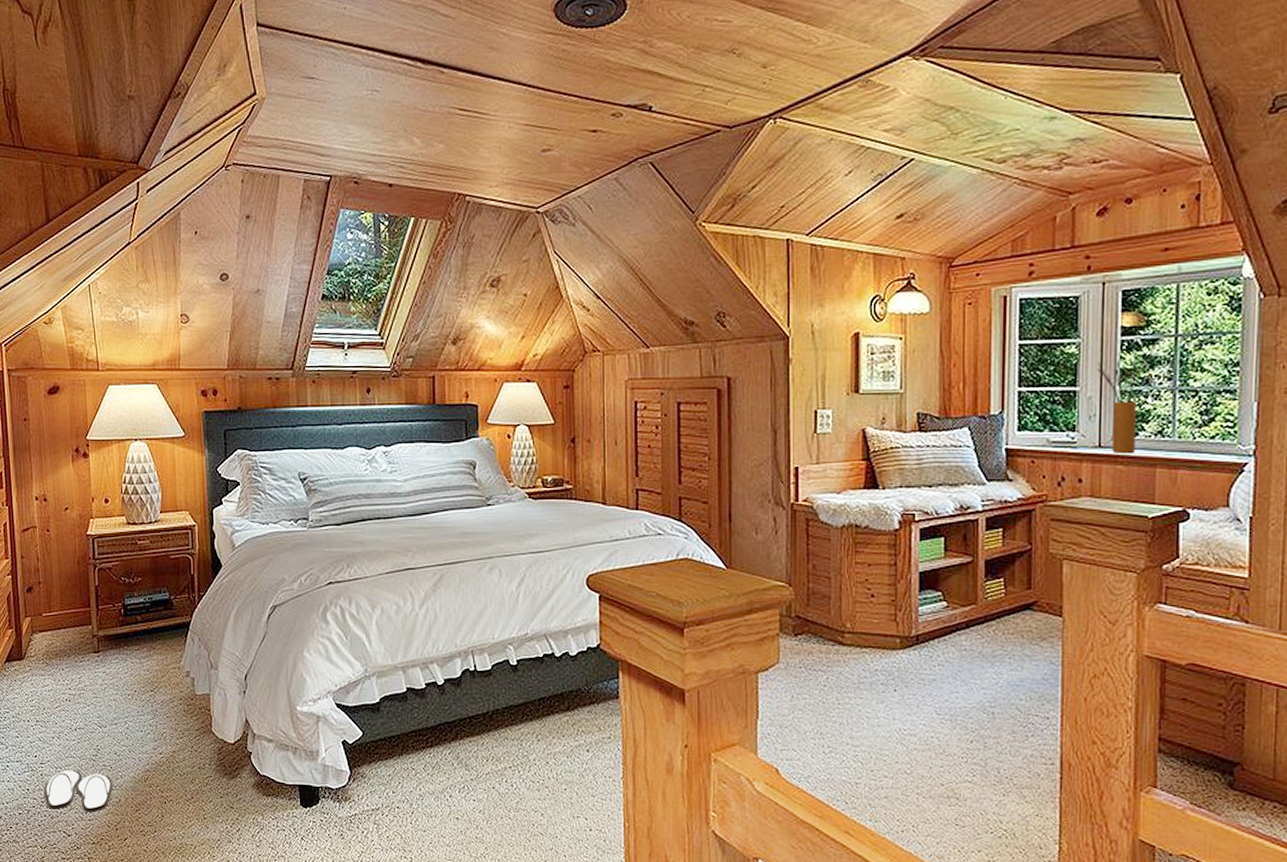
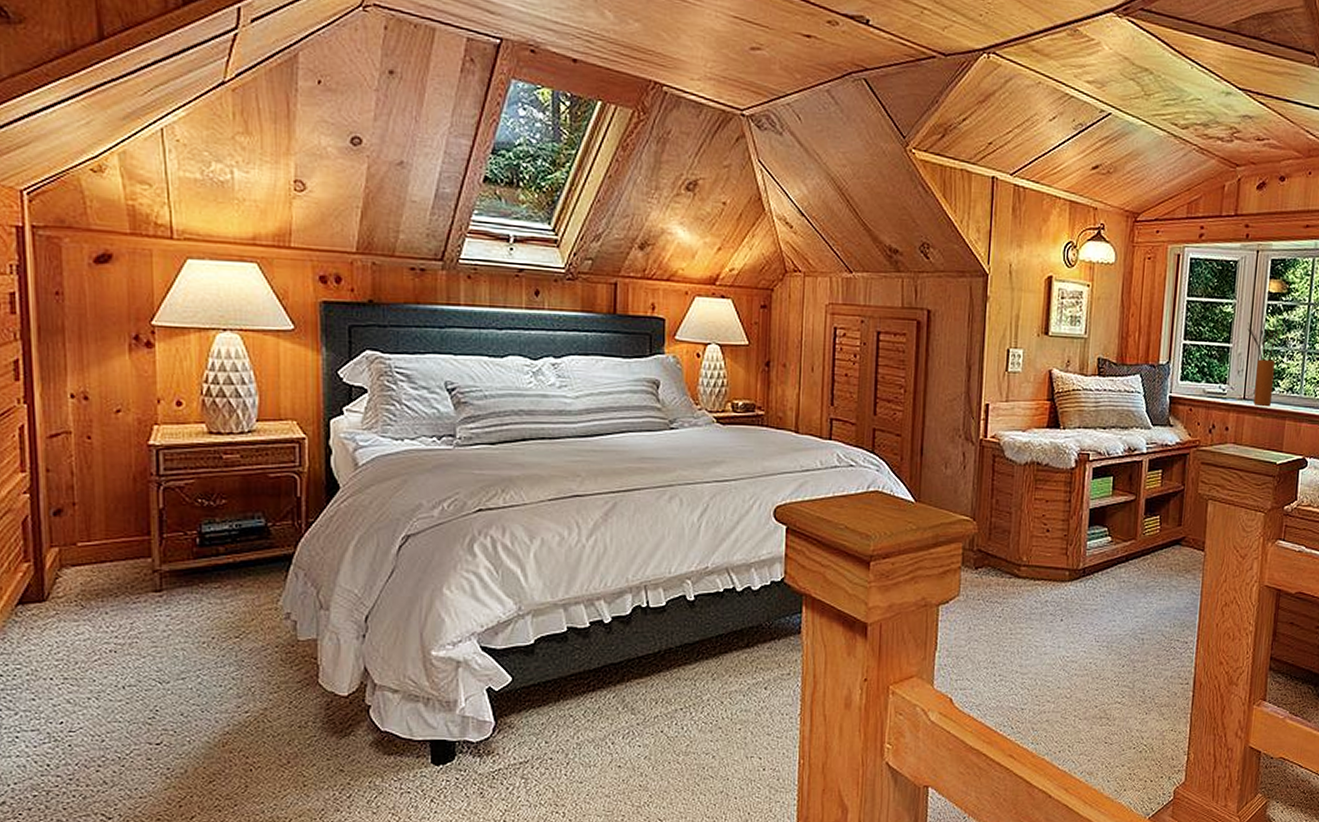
slippers: present [43,770,113,812] -> none [72,738,177,788]

